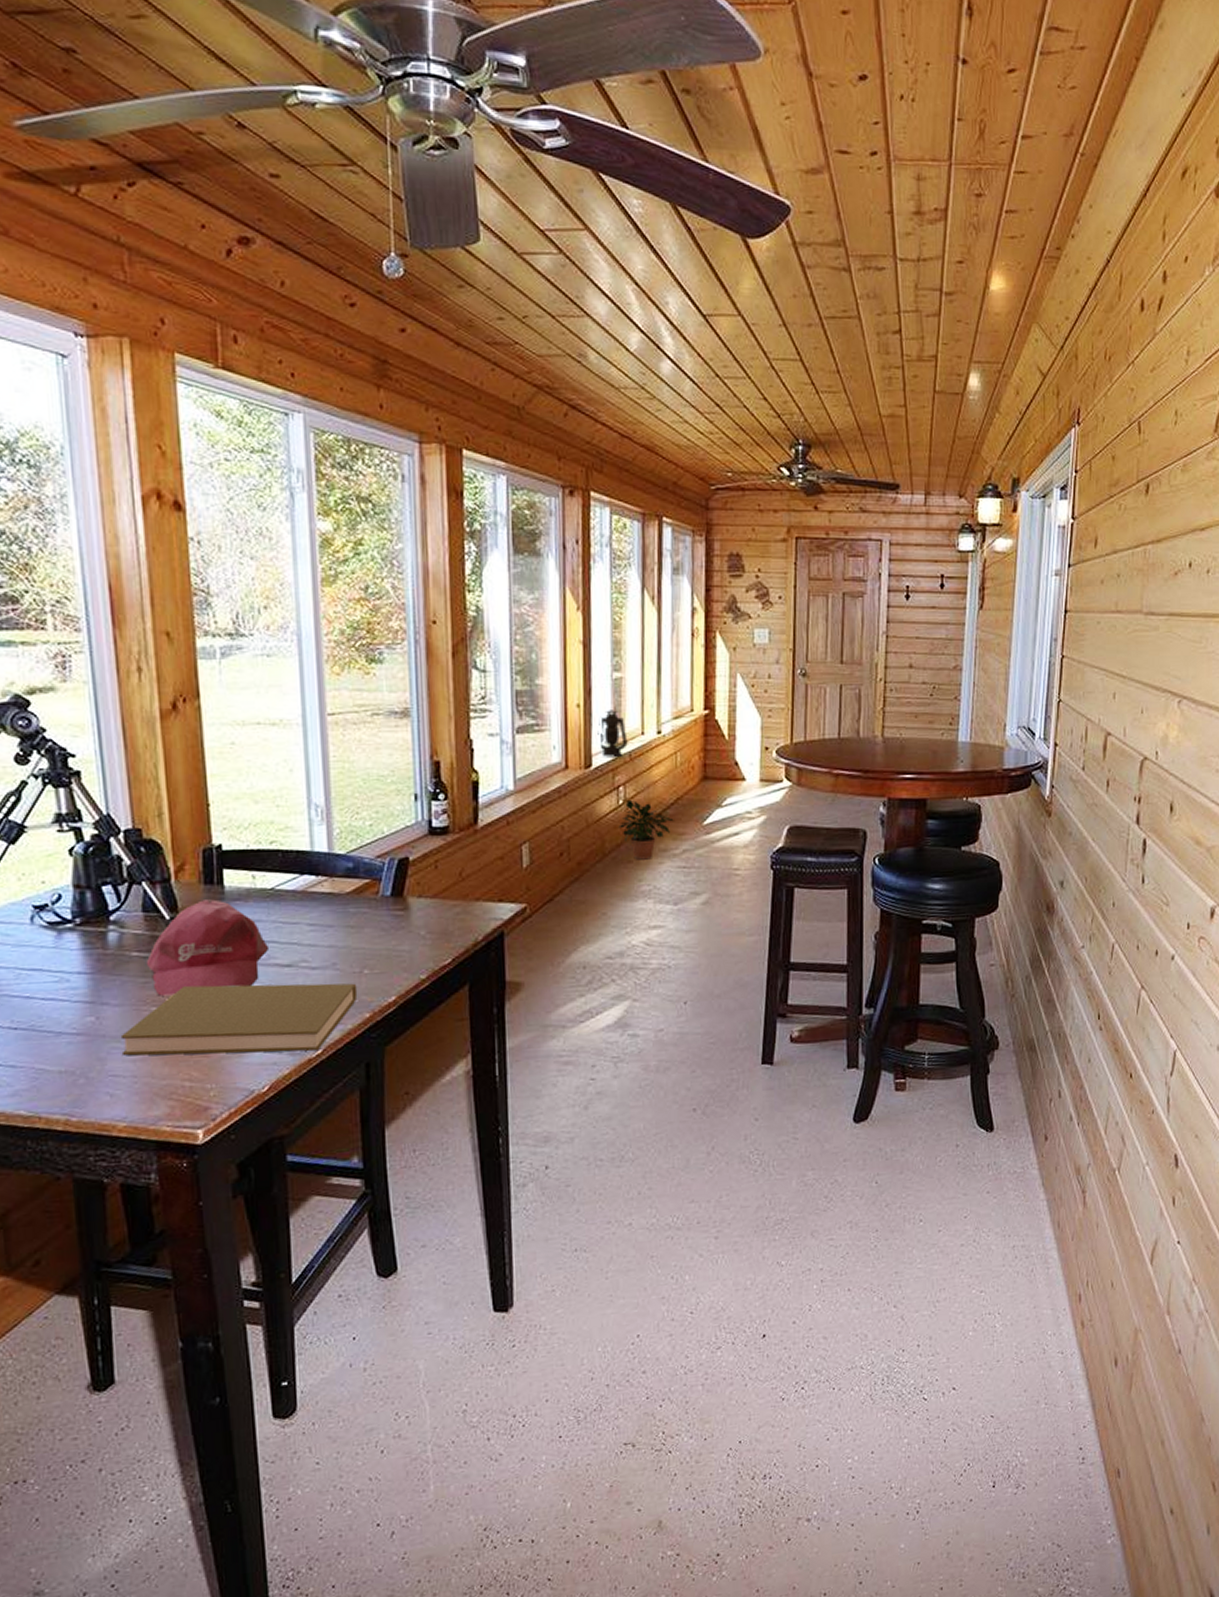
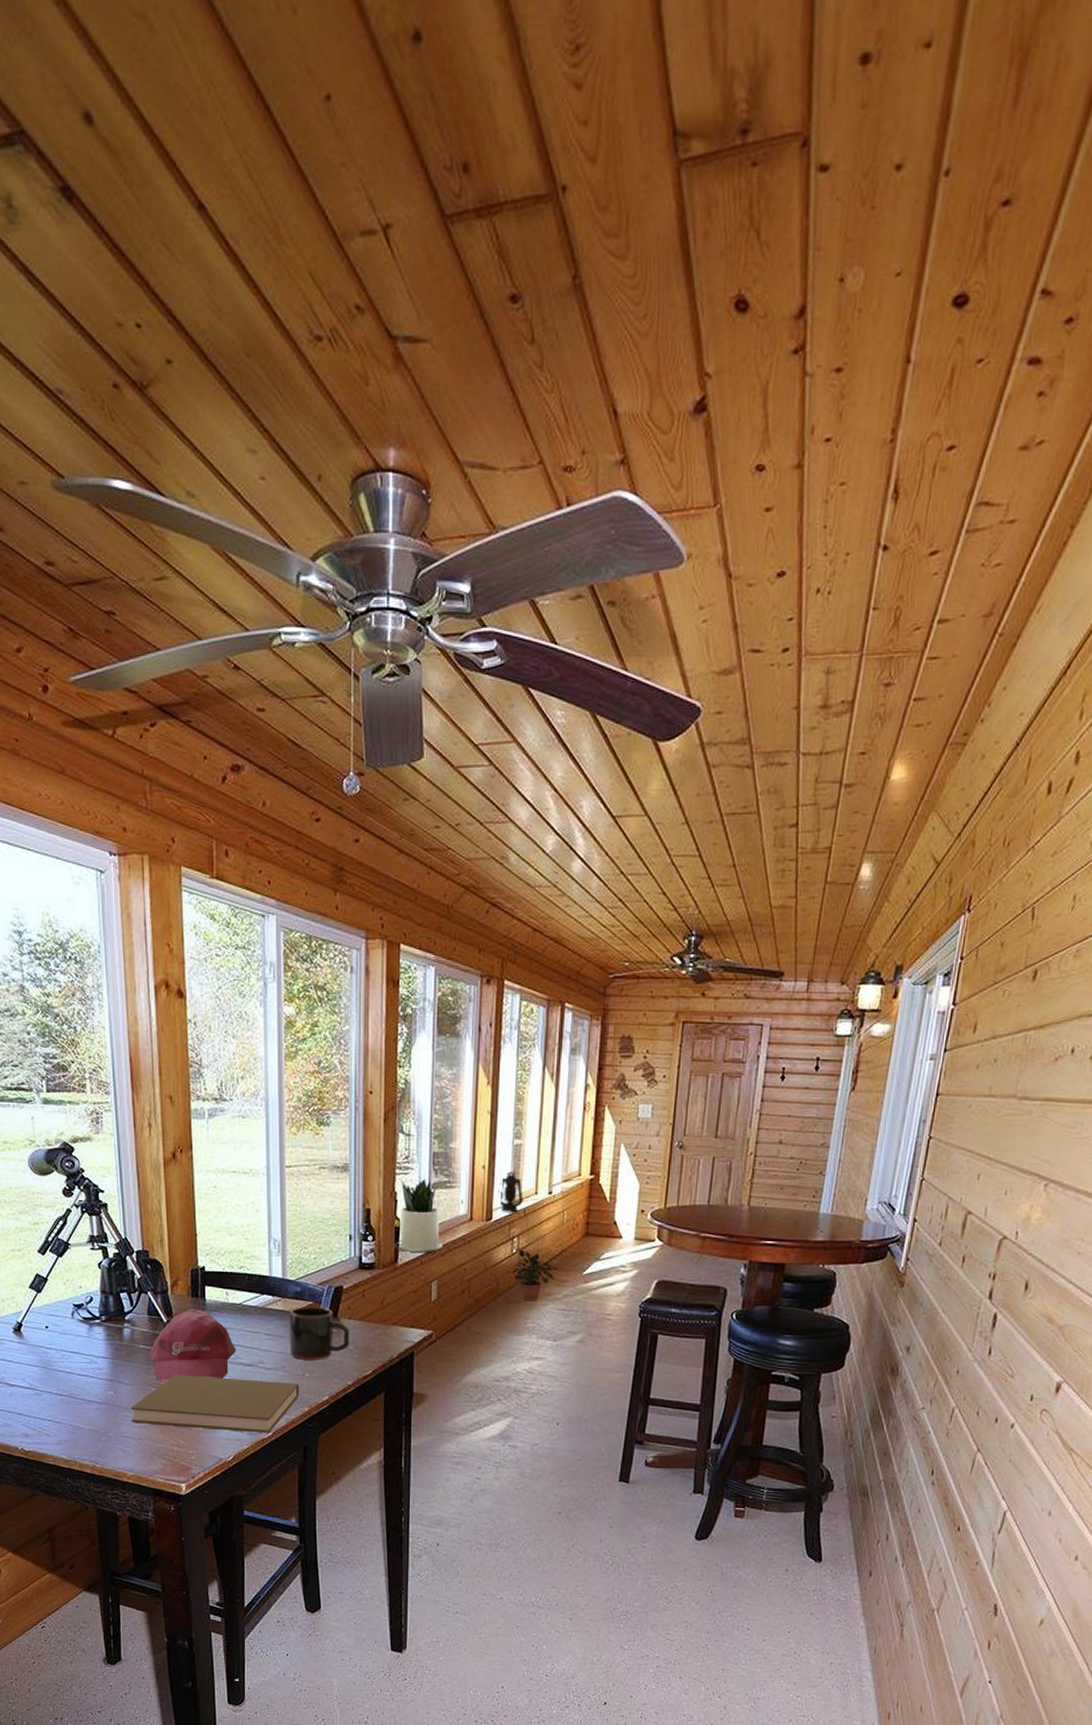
mug: none [339,884,421,953] -> present [289,1306,350,1360]
planter: none [476,723,533,811] -> present [397,1179,443,1253]

